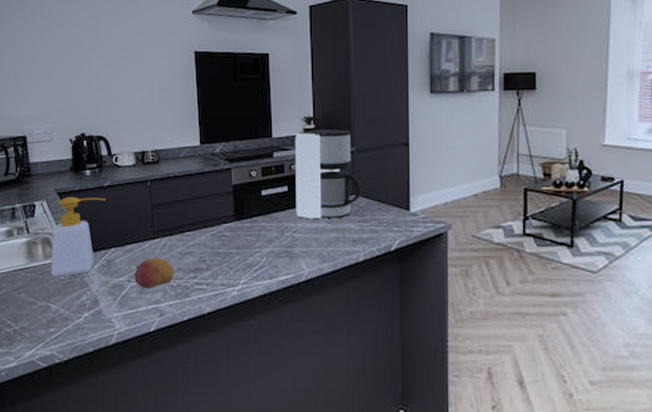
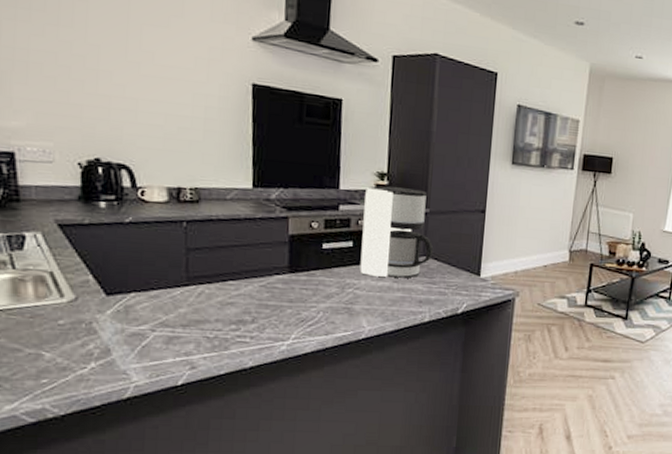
soap bottle: present [50,196,107,277] -> none [44,230,127,322]
fruit: present [134,258,175,289] -> none [160,306,212,339]

